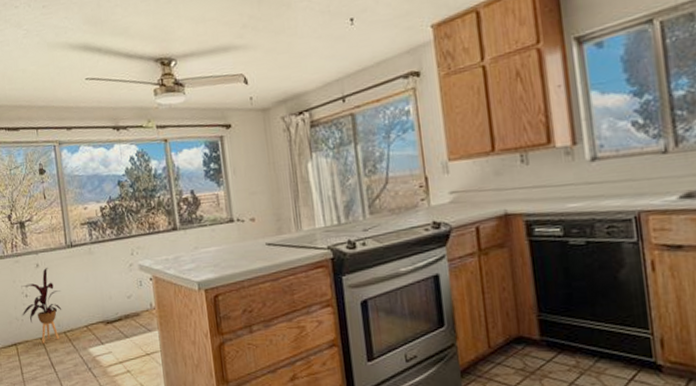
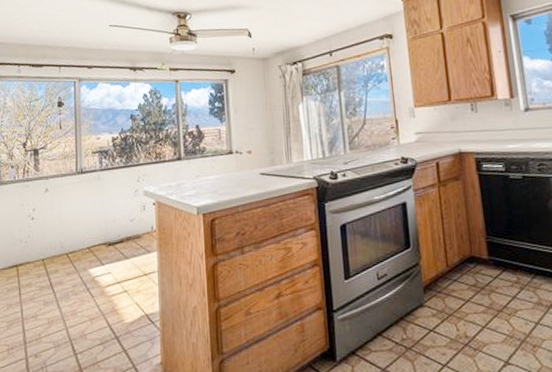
house plant: present [21,268,62,344] -> none [26,192,67,265]

